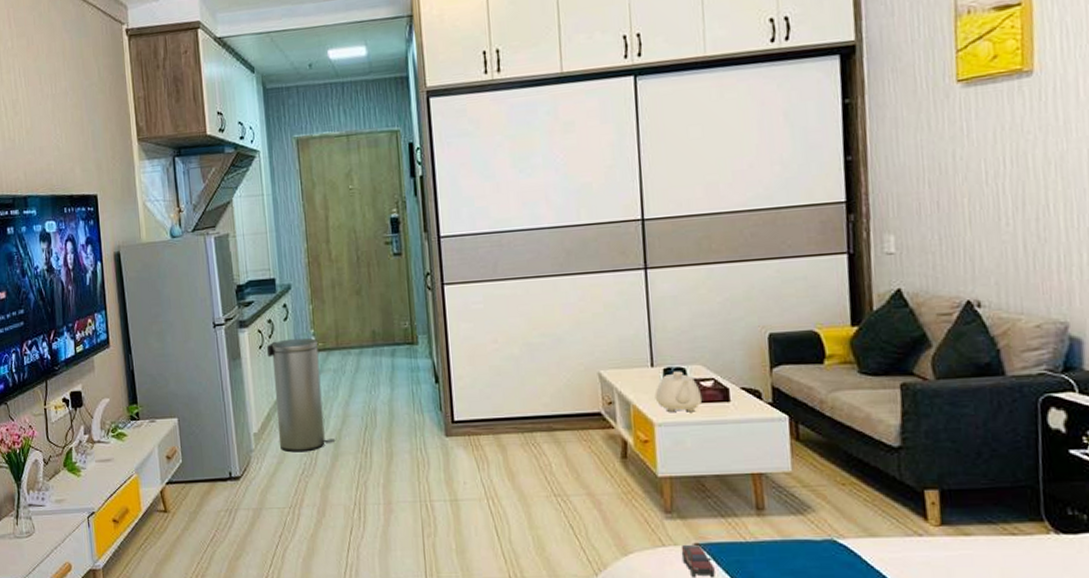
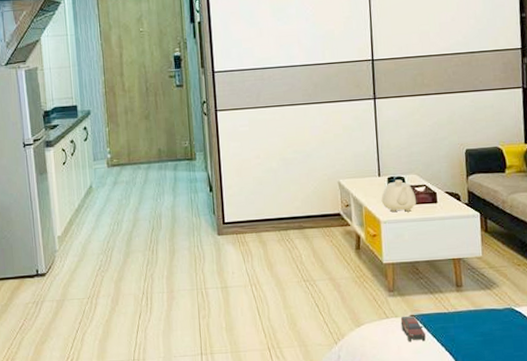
pedal bin: present [267,338,336,453] -> none [70,155,128,252]

